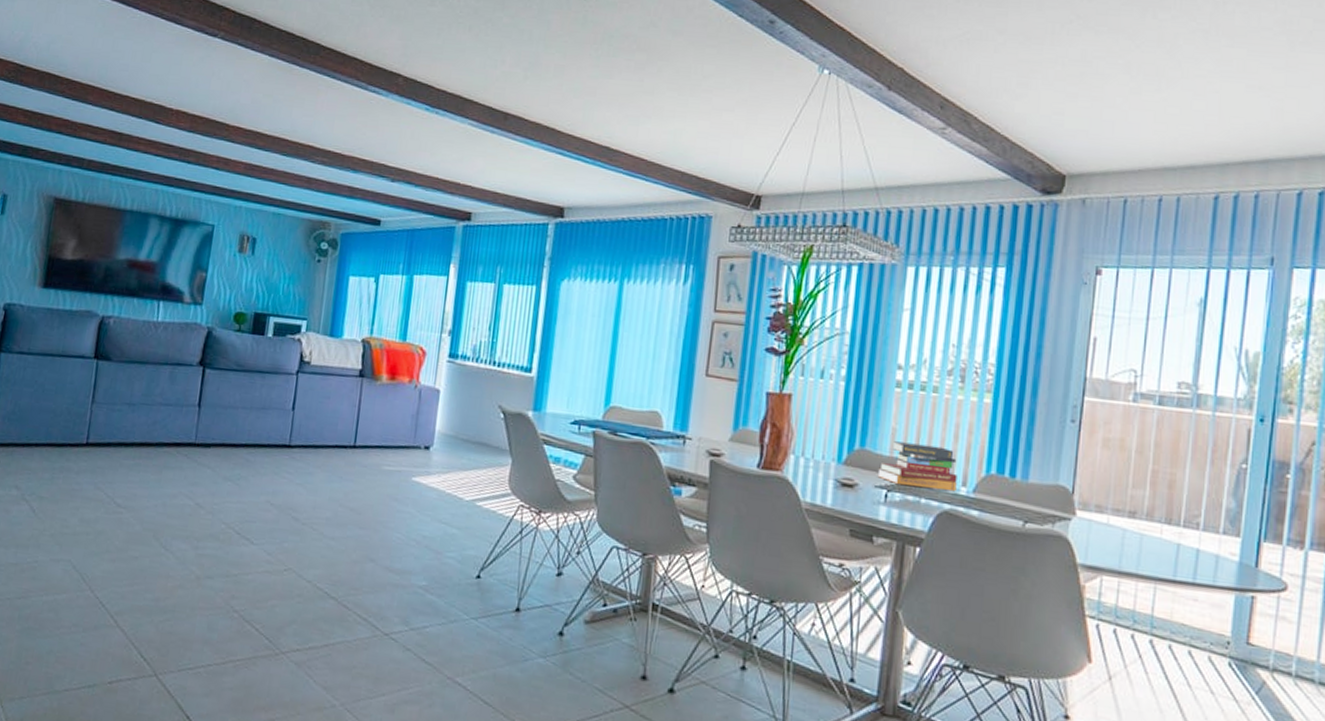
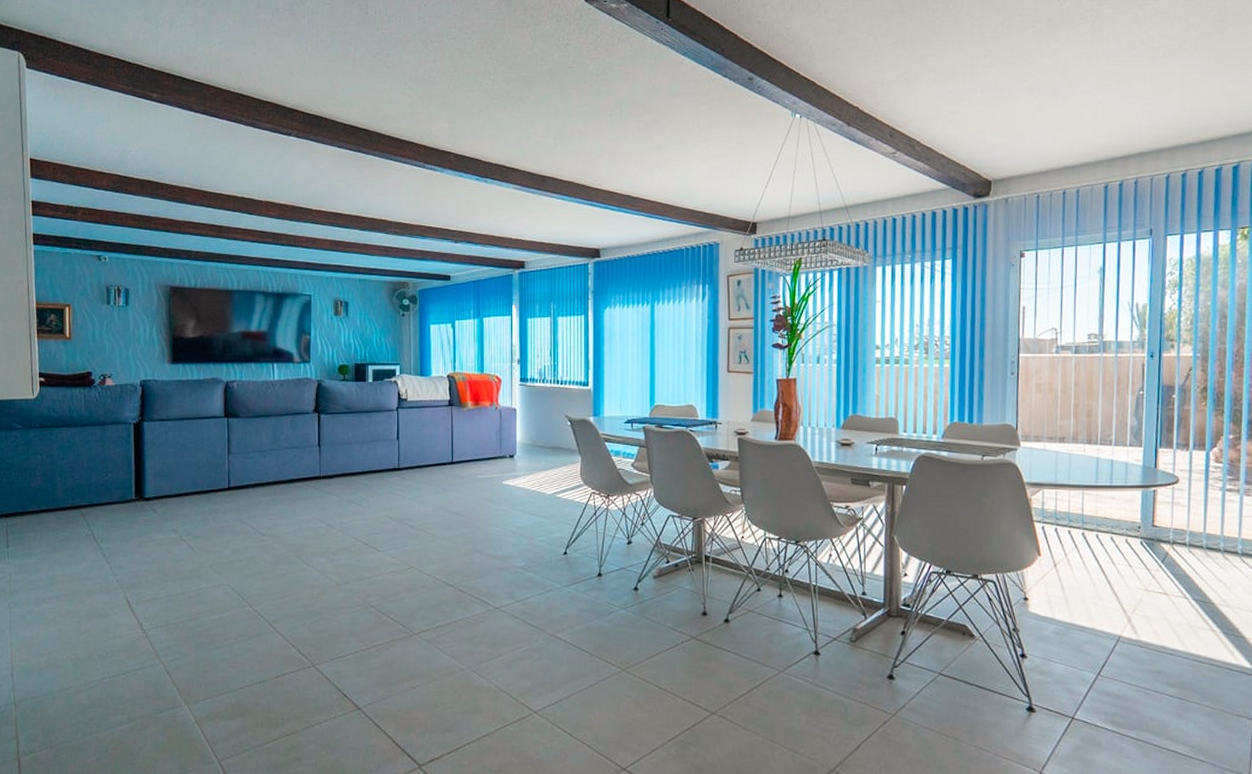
books: present [877,441,957,492] -> none [868,406,929,440]

